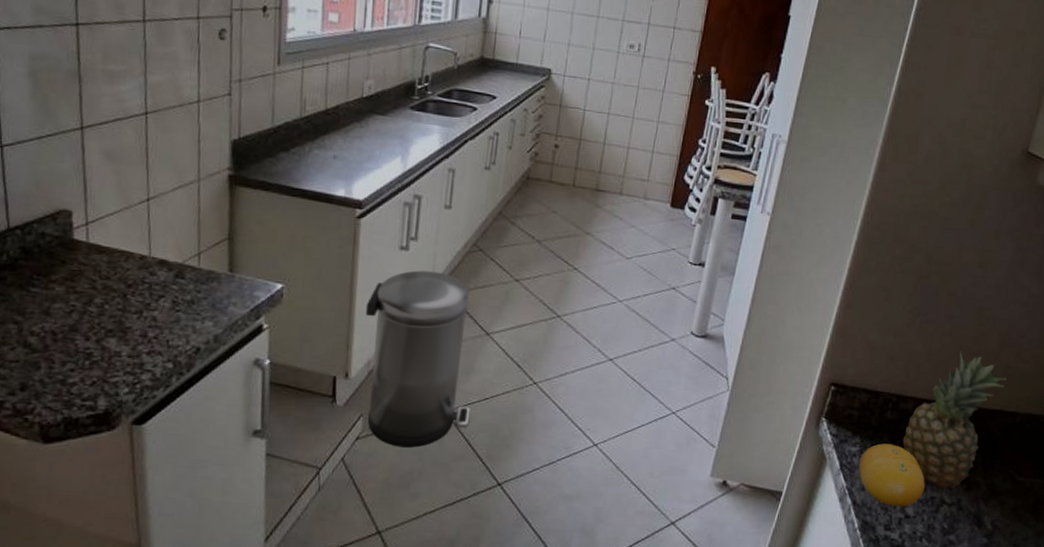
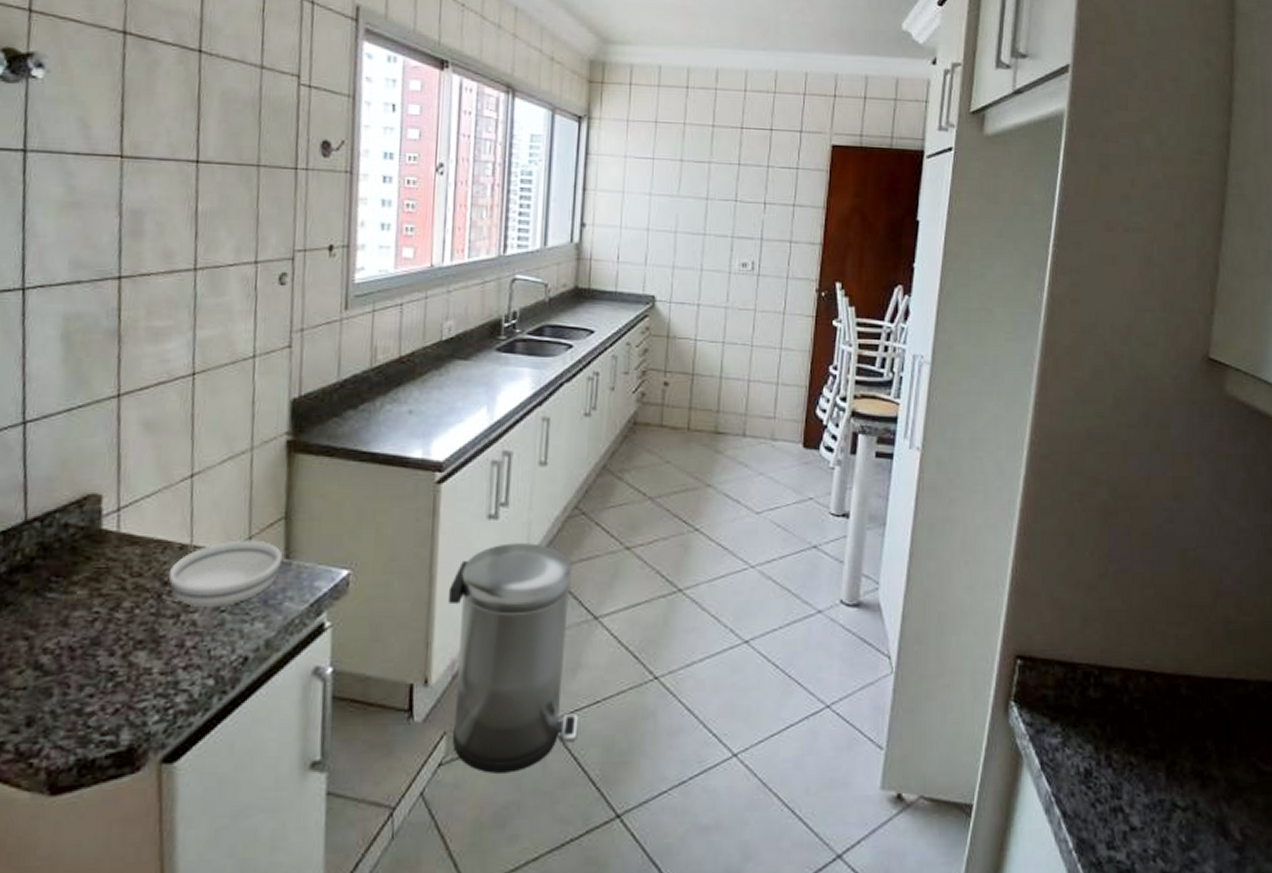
bowl: none [131,254,227,308] -> present [168,540,283,608]
fruit: present [858,443,925,507] -> none [1063,731,1149,816]
fruit: present [902,351,1007,489] -> none [1113,605,1229,788]

